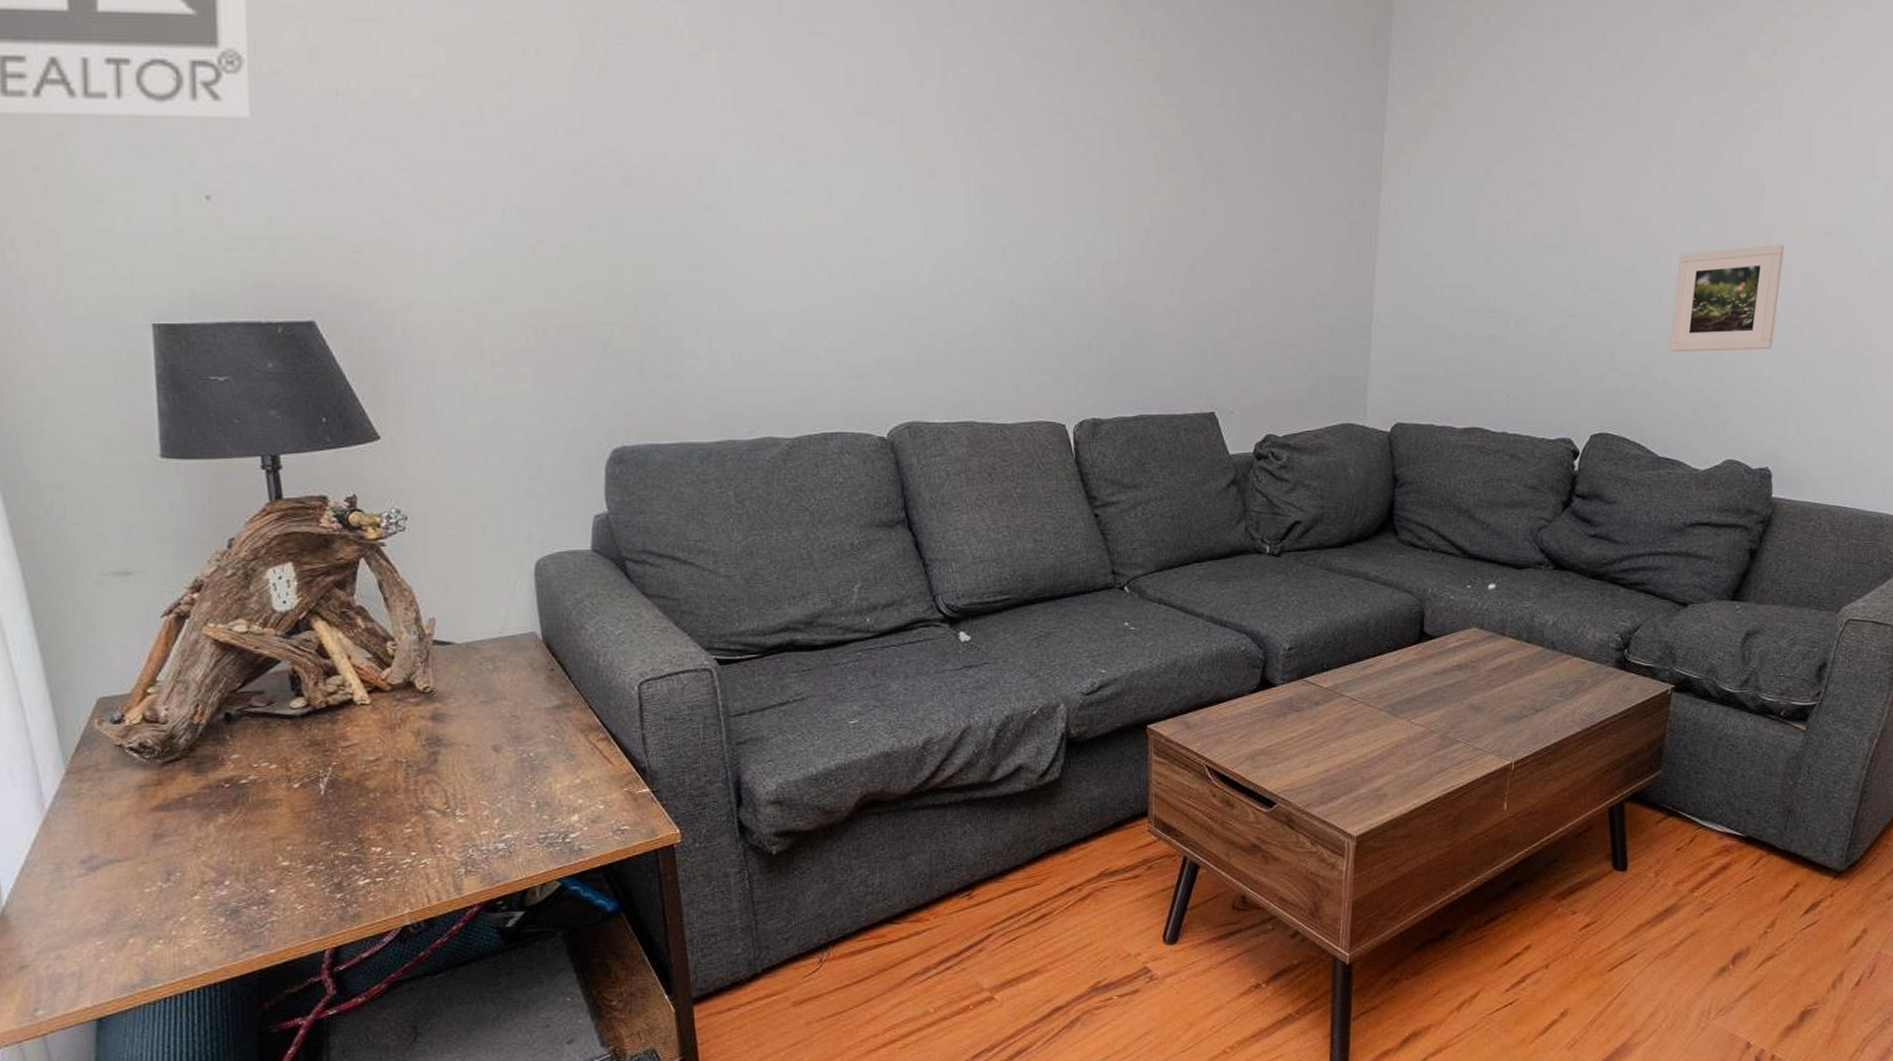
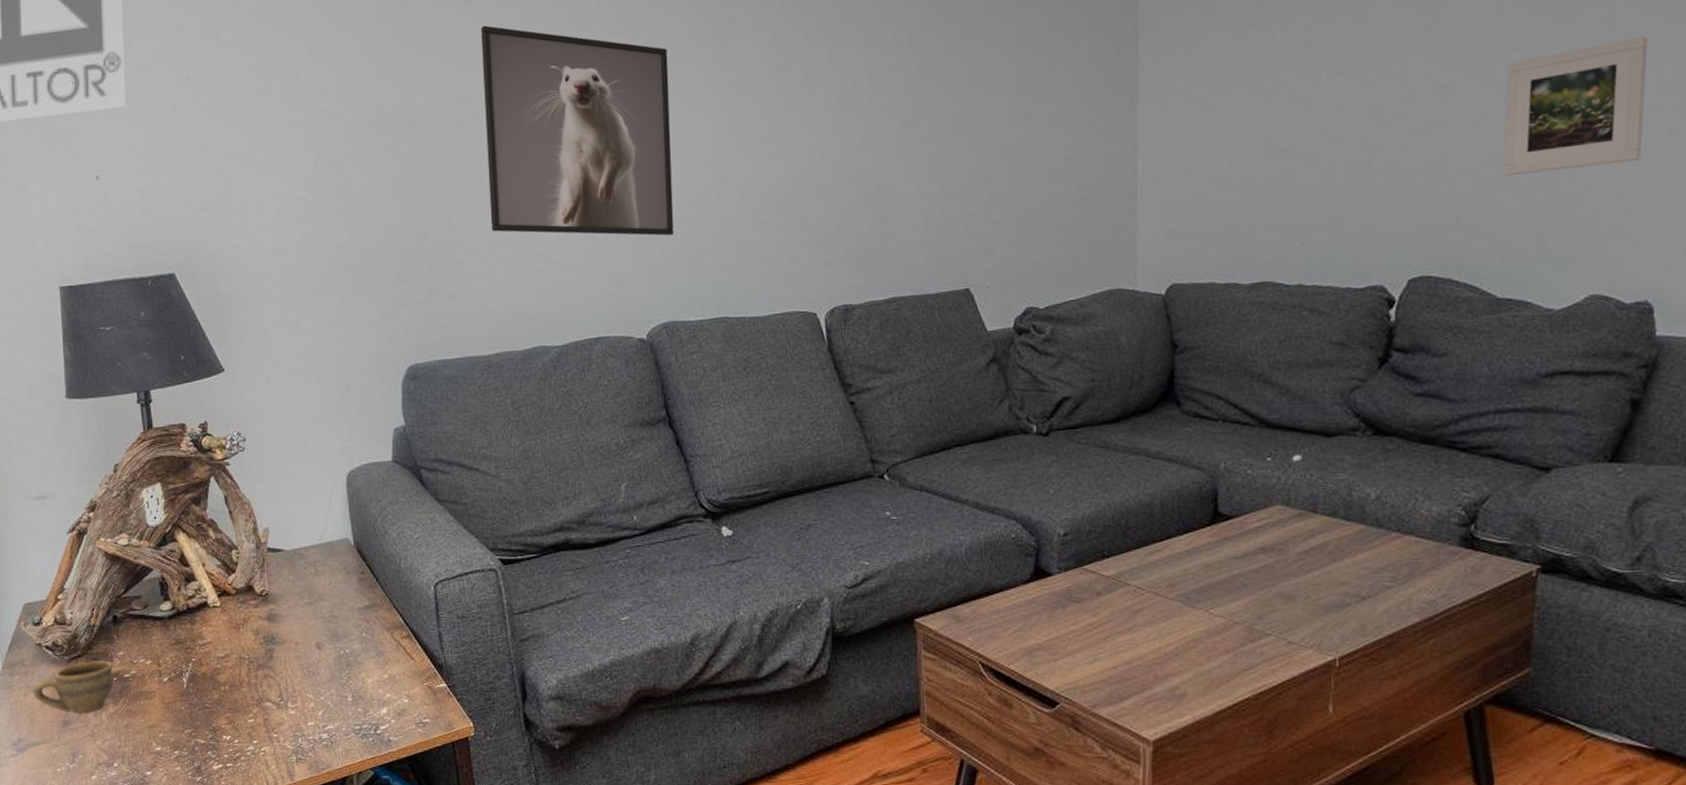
cup: none [112,763,225,826] -> present [33,660,113,714]
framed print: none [711,85,922,334] -> present [481,25,674,236]

